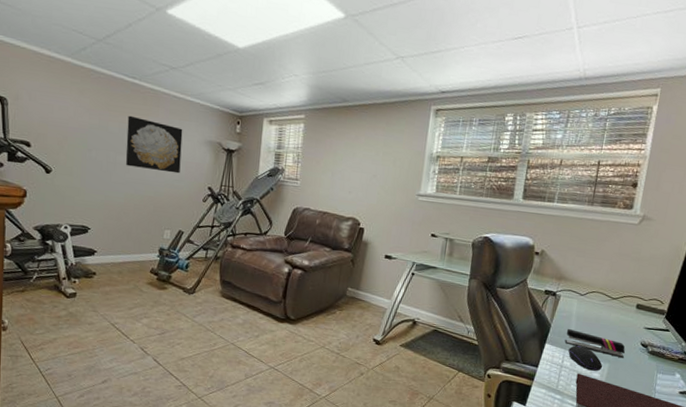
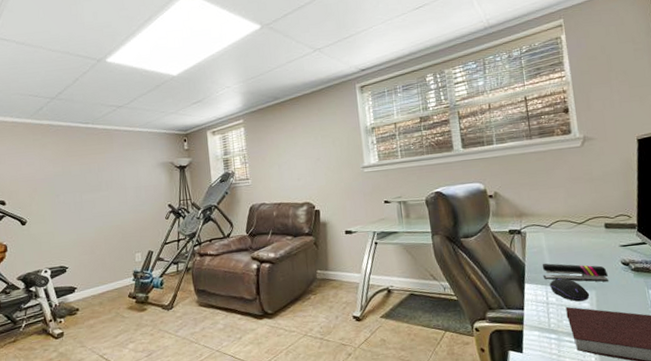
wall art: present [125,115,183,174] -> none [87,156,141,202]

